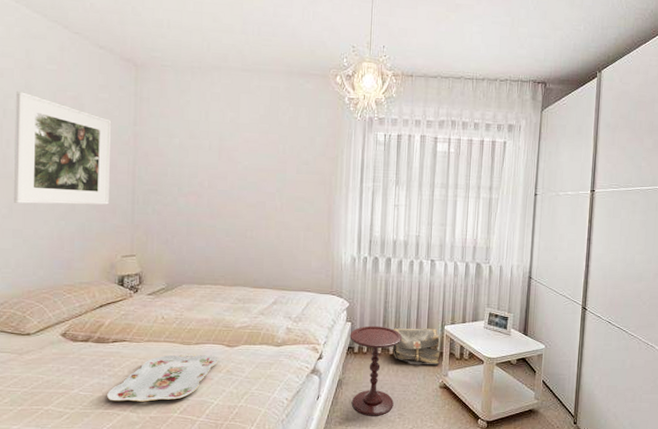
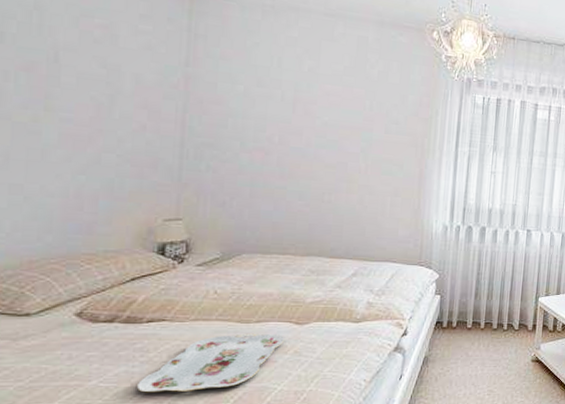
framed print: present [14,90,112,205] -> none [12,10,156,158]
side table: present [349,325,403,416] -> none [438,298,495,394]
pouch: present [393,328,440,366] -> none [484,300,534,339]

